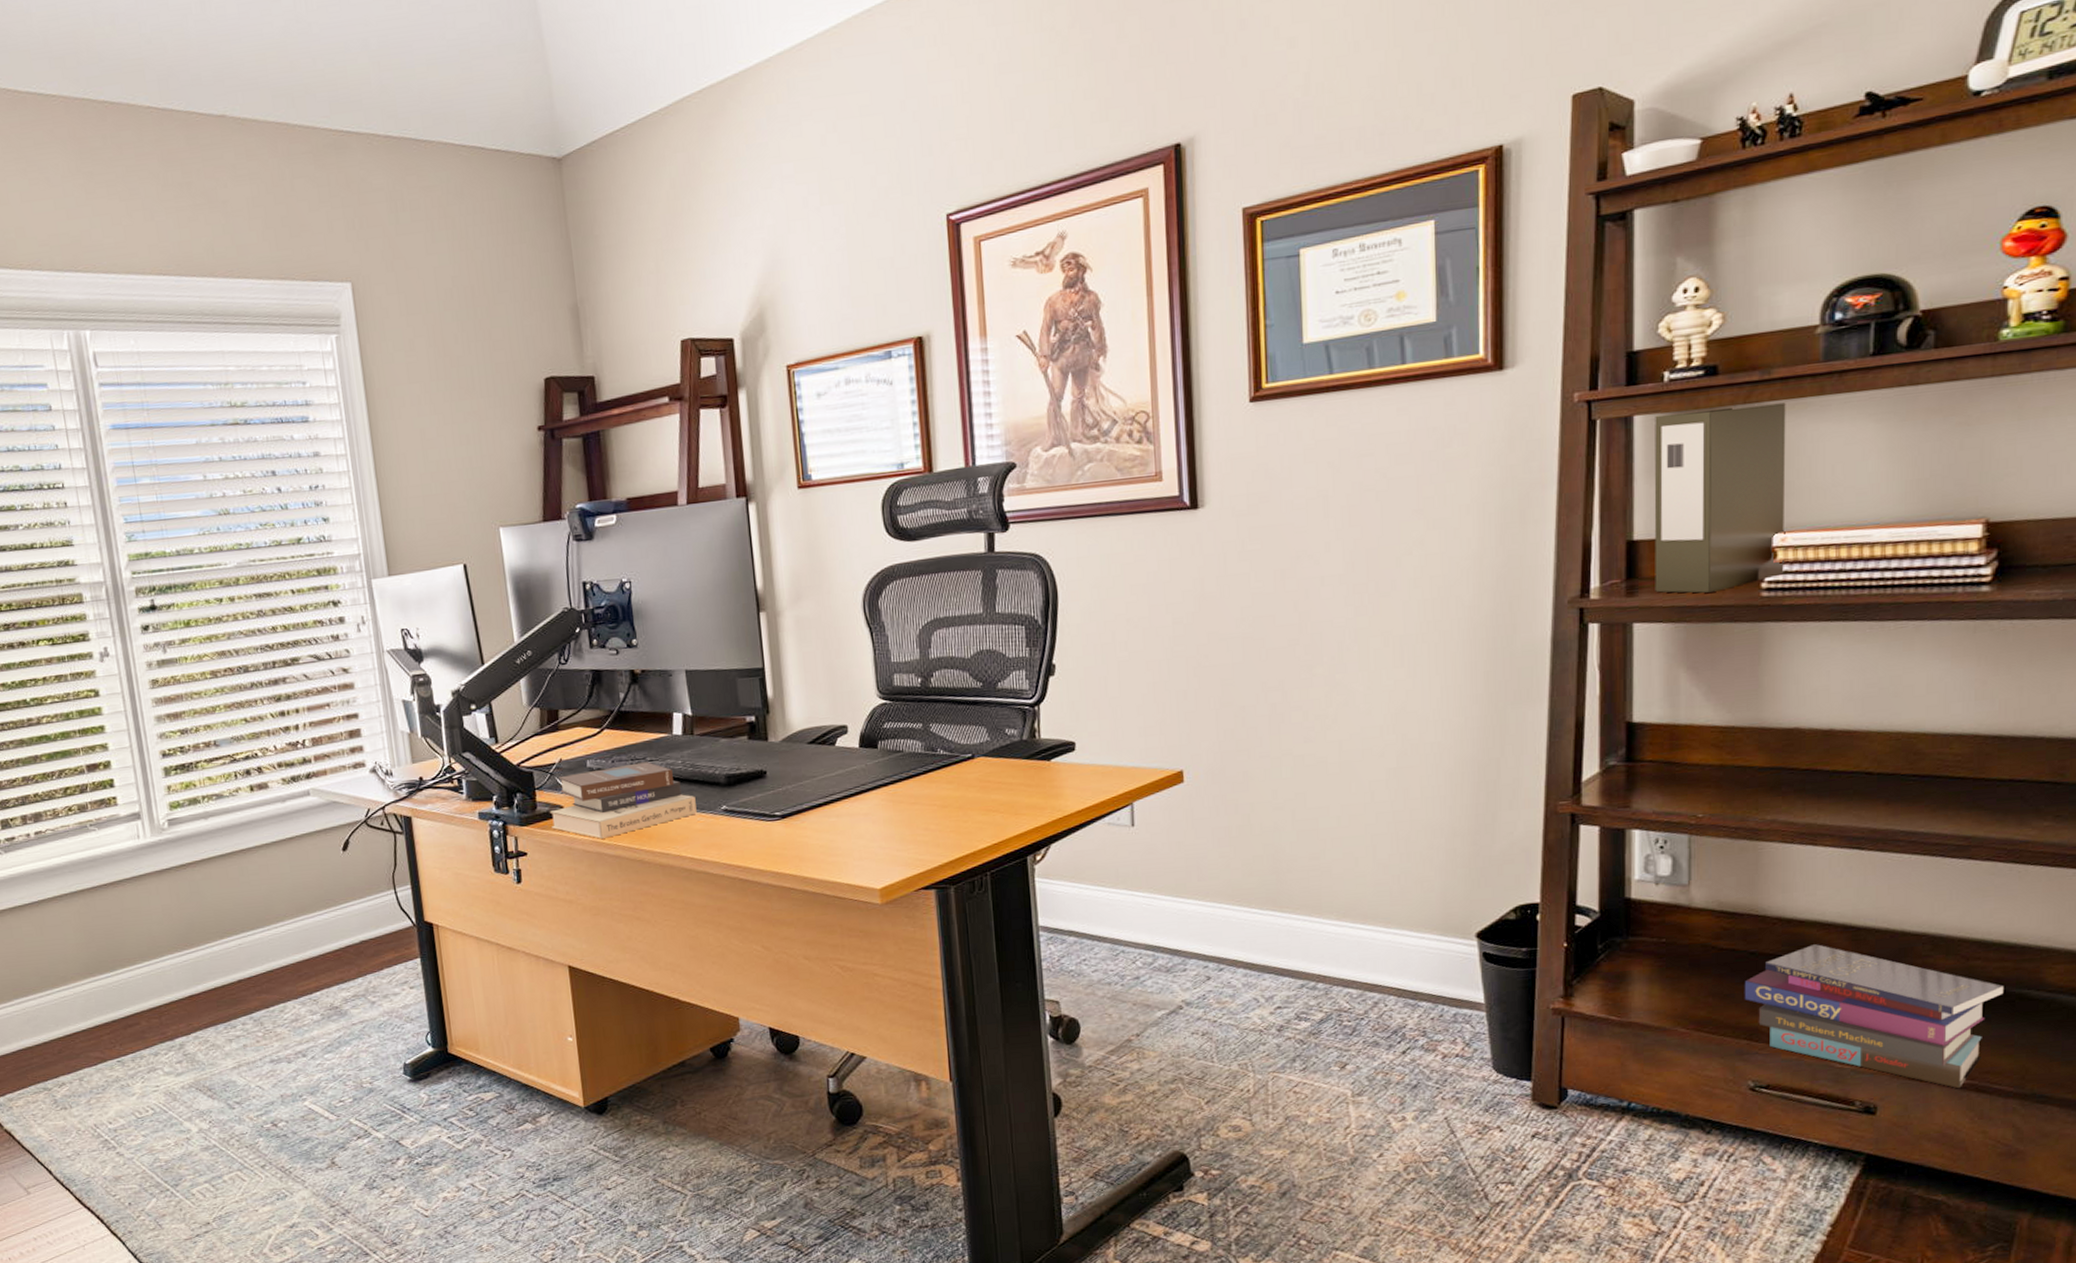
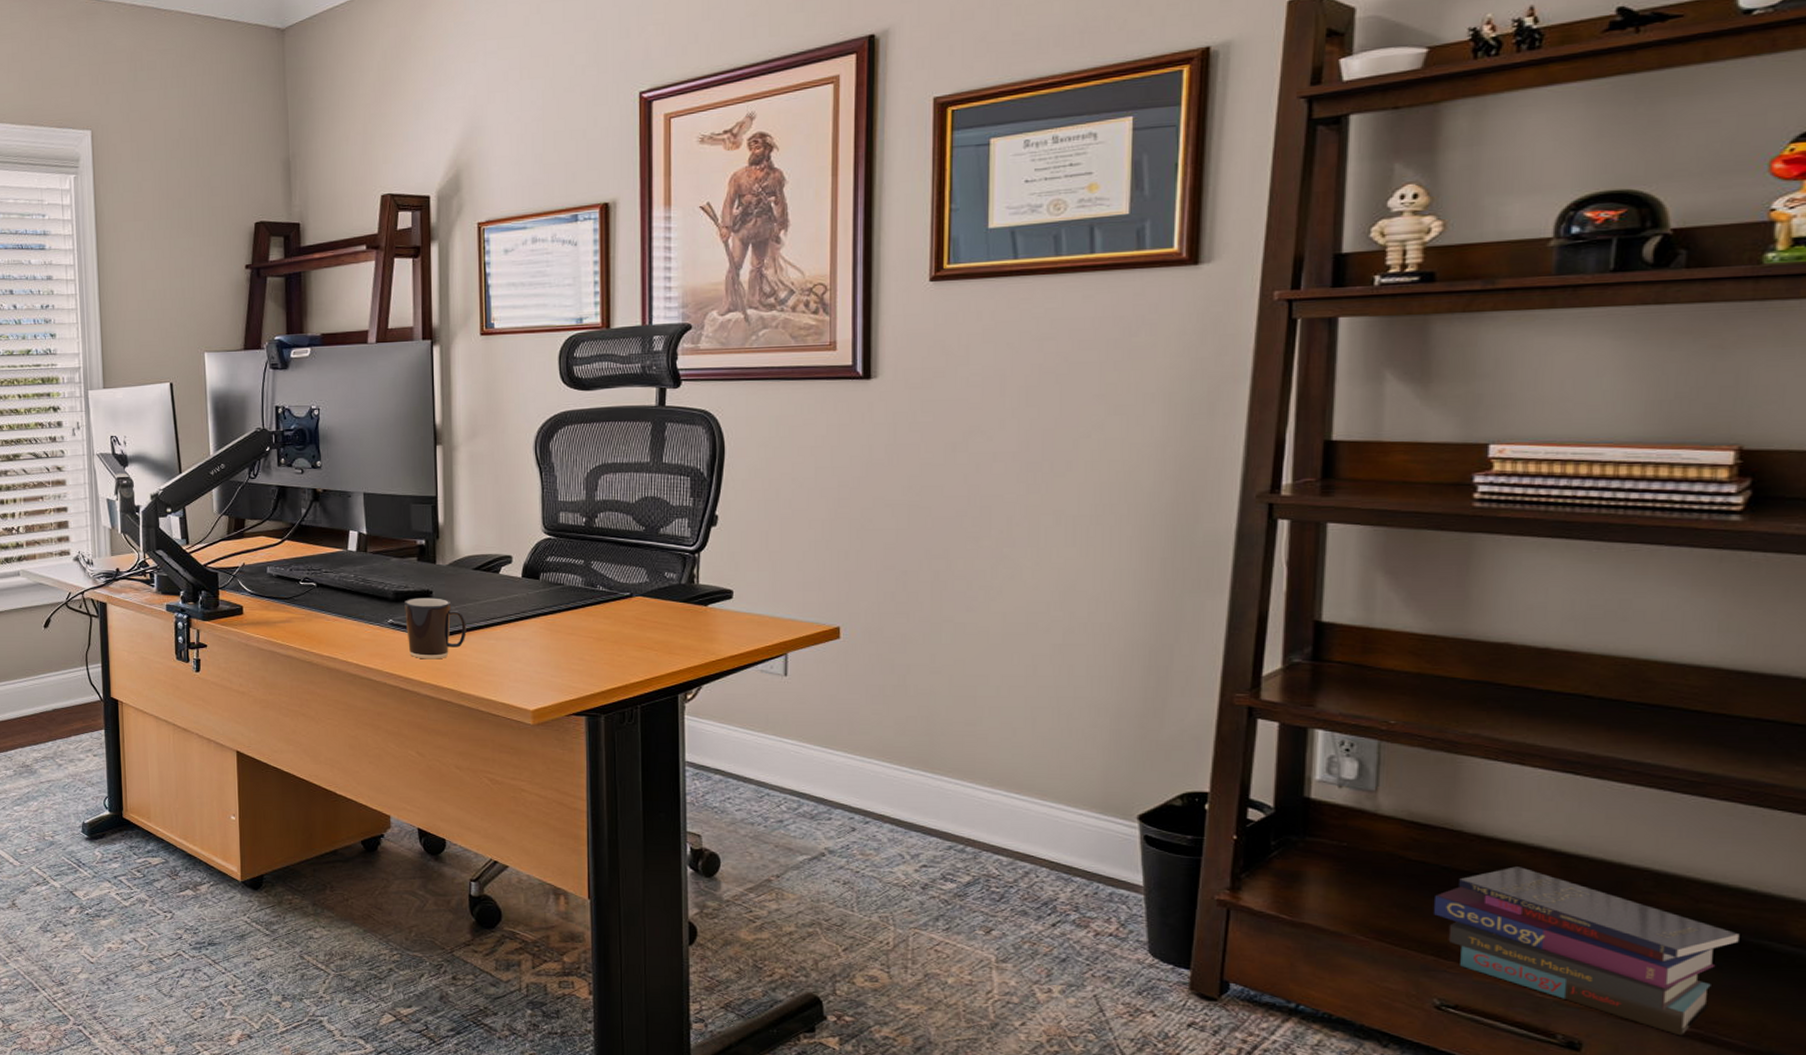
books: present [549,762,697,839] -> none [229,573,365,639]
mug: none [737,777,806,846] -> present [404,598,467,659]
binder: present [1654,402,1786,593] -> none [1353,313,1511,498]

